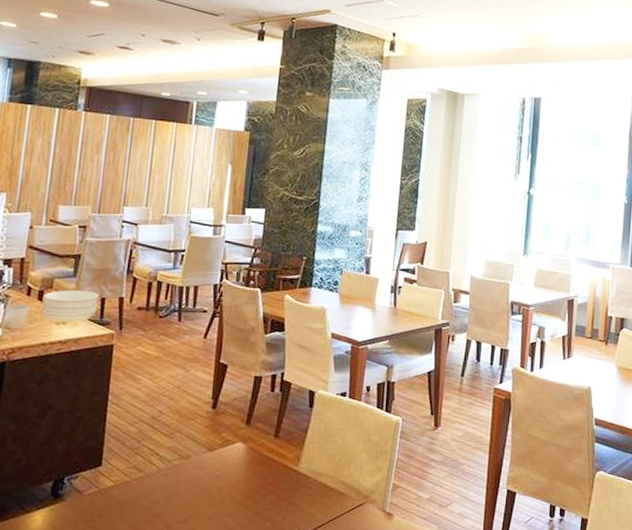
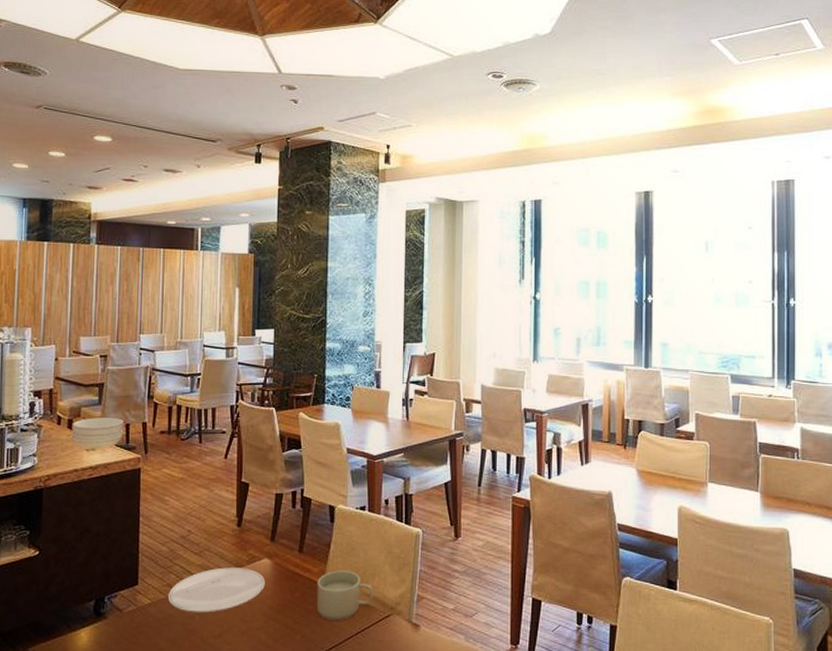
cup: present [4,304,30,331] -> none [38,433,61,459]
plate: none [132,450,237,498] -> present [167,567,265,614]
cup: none [288,456,349,508] -> present [316,570,374,621]

